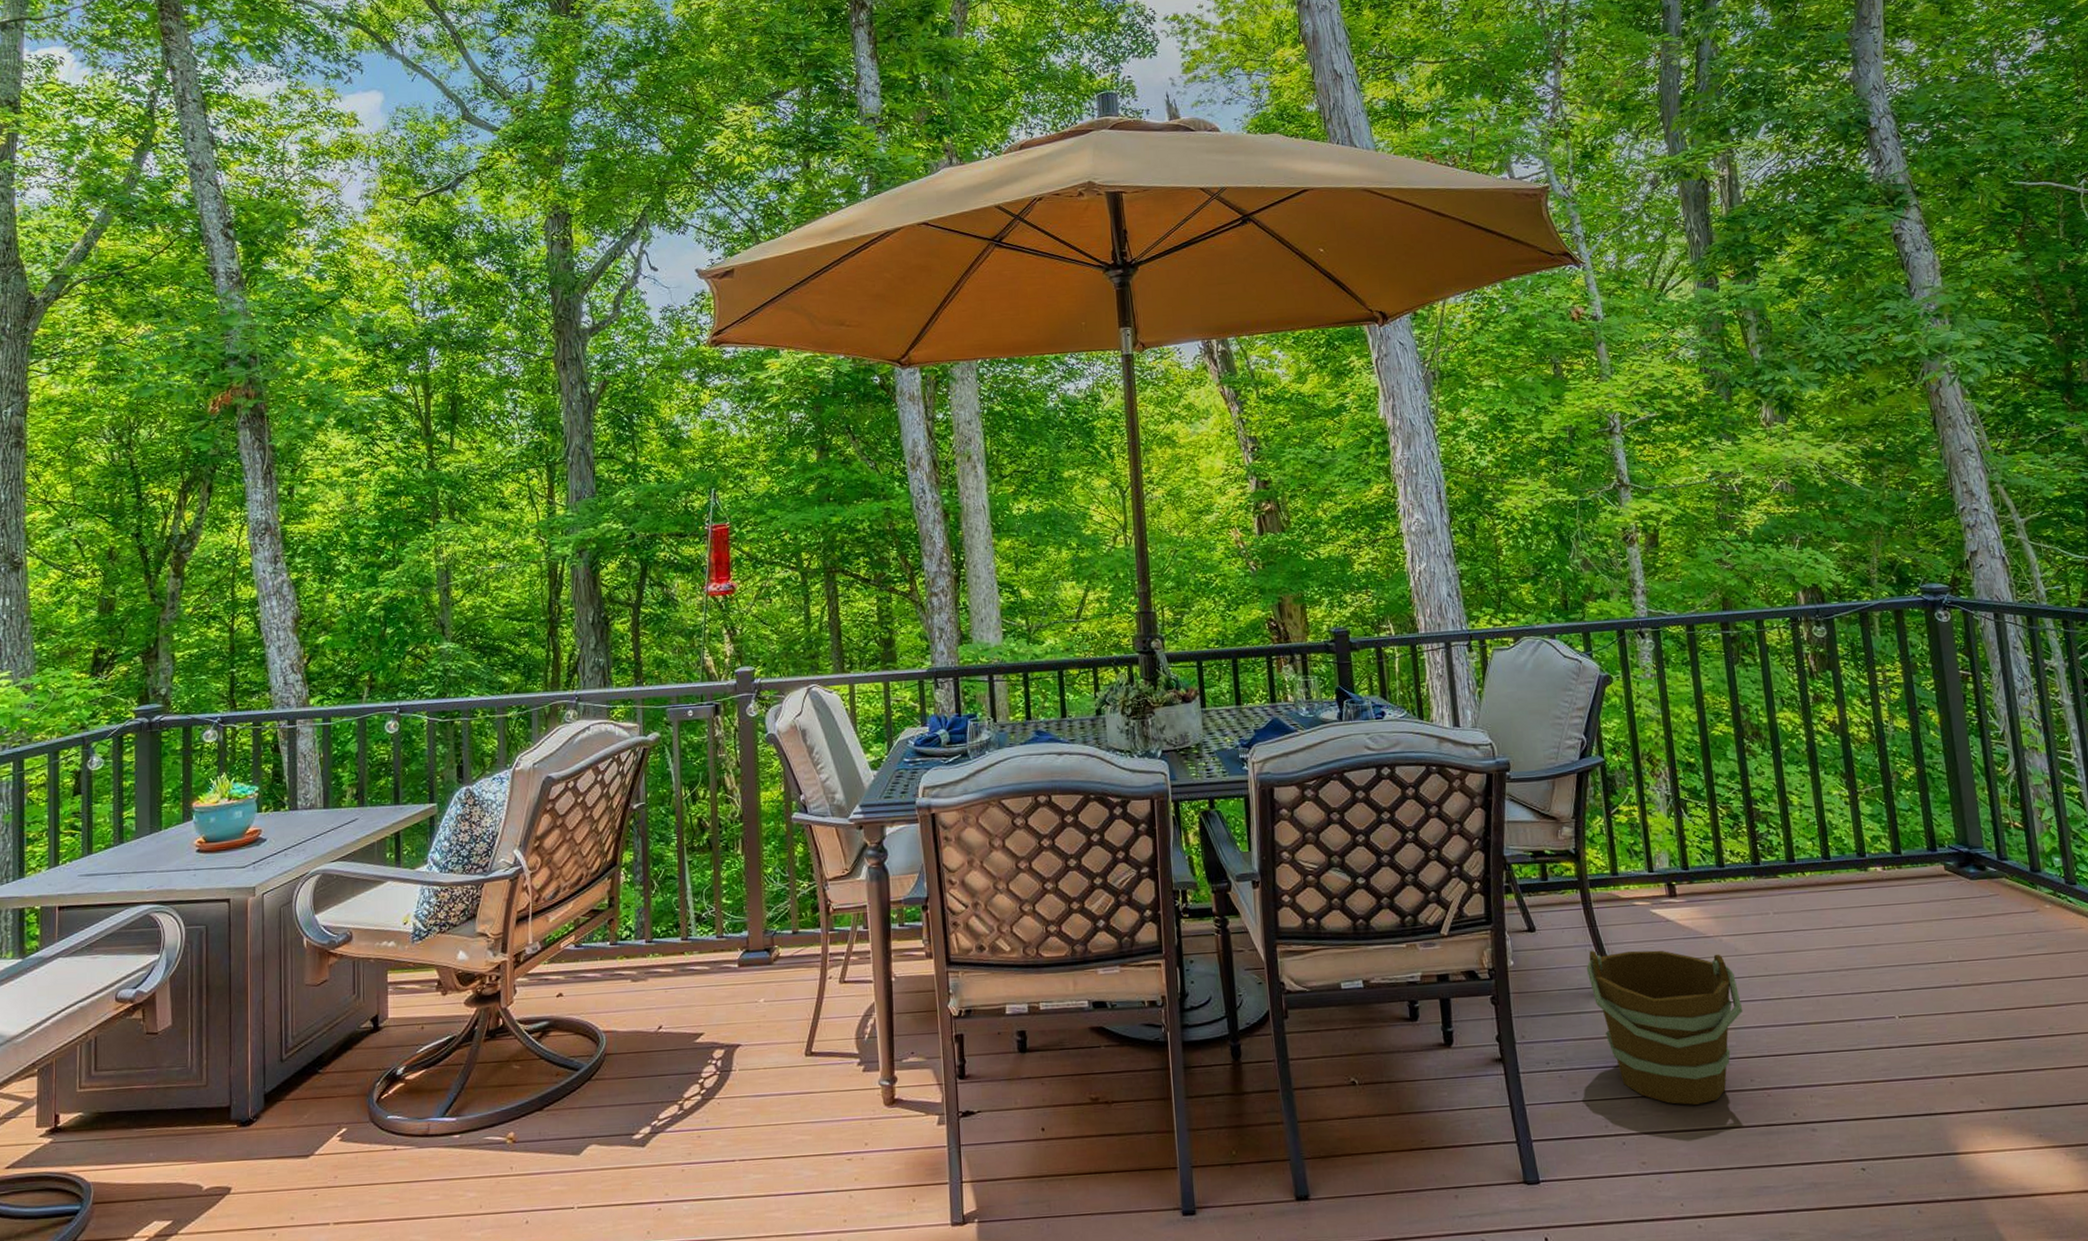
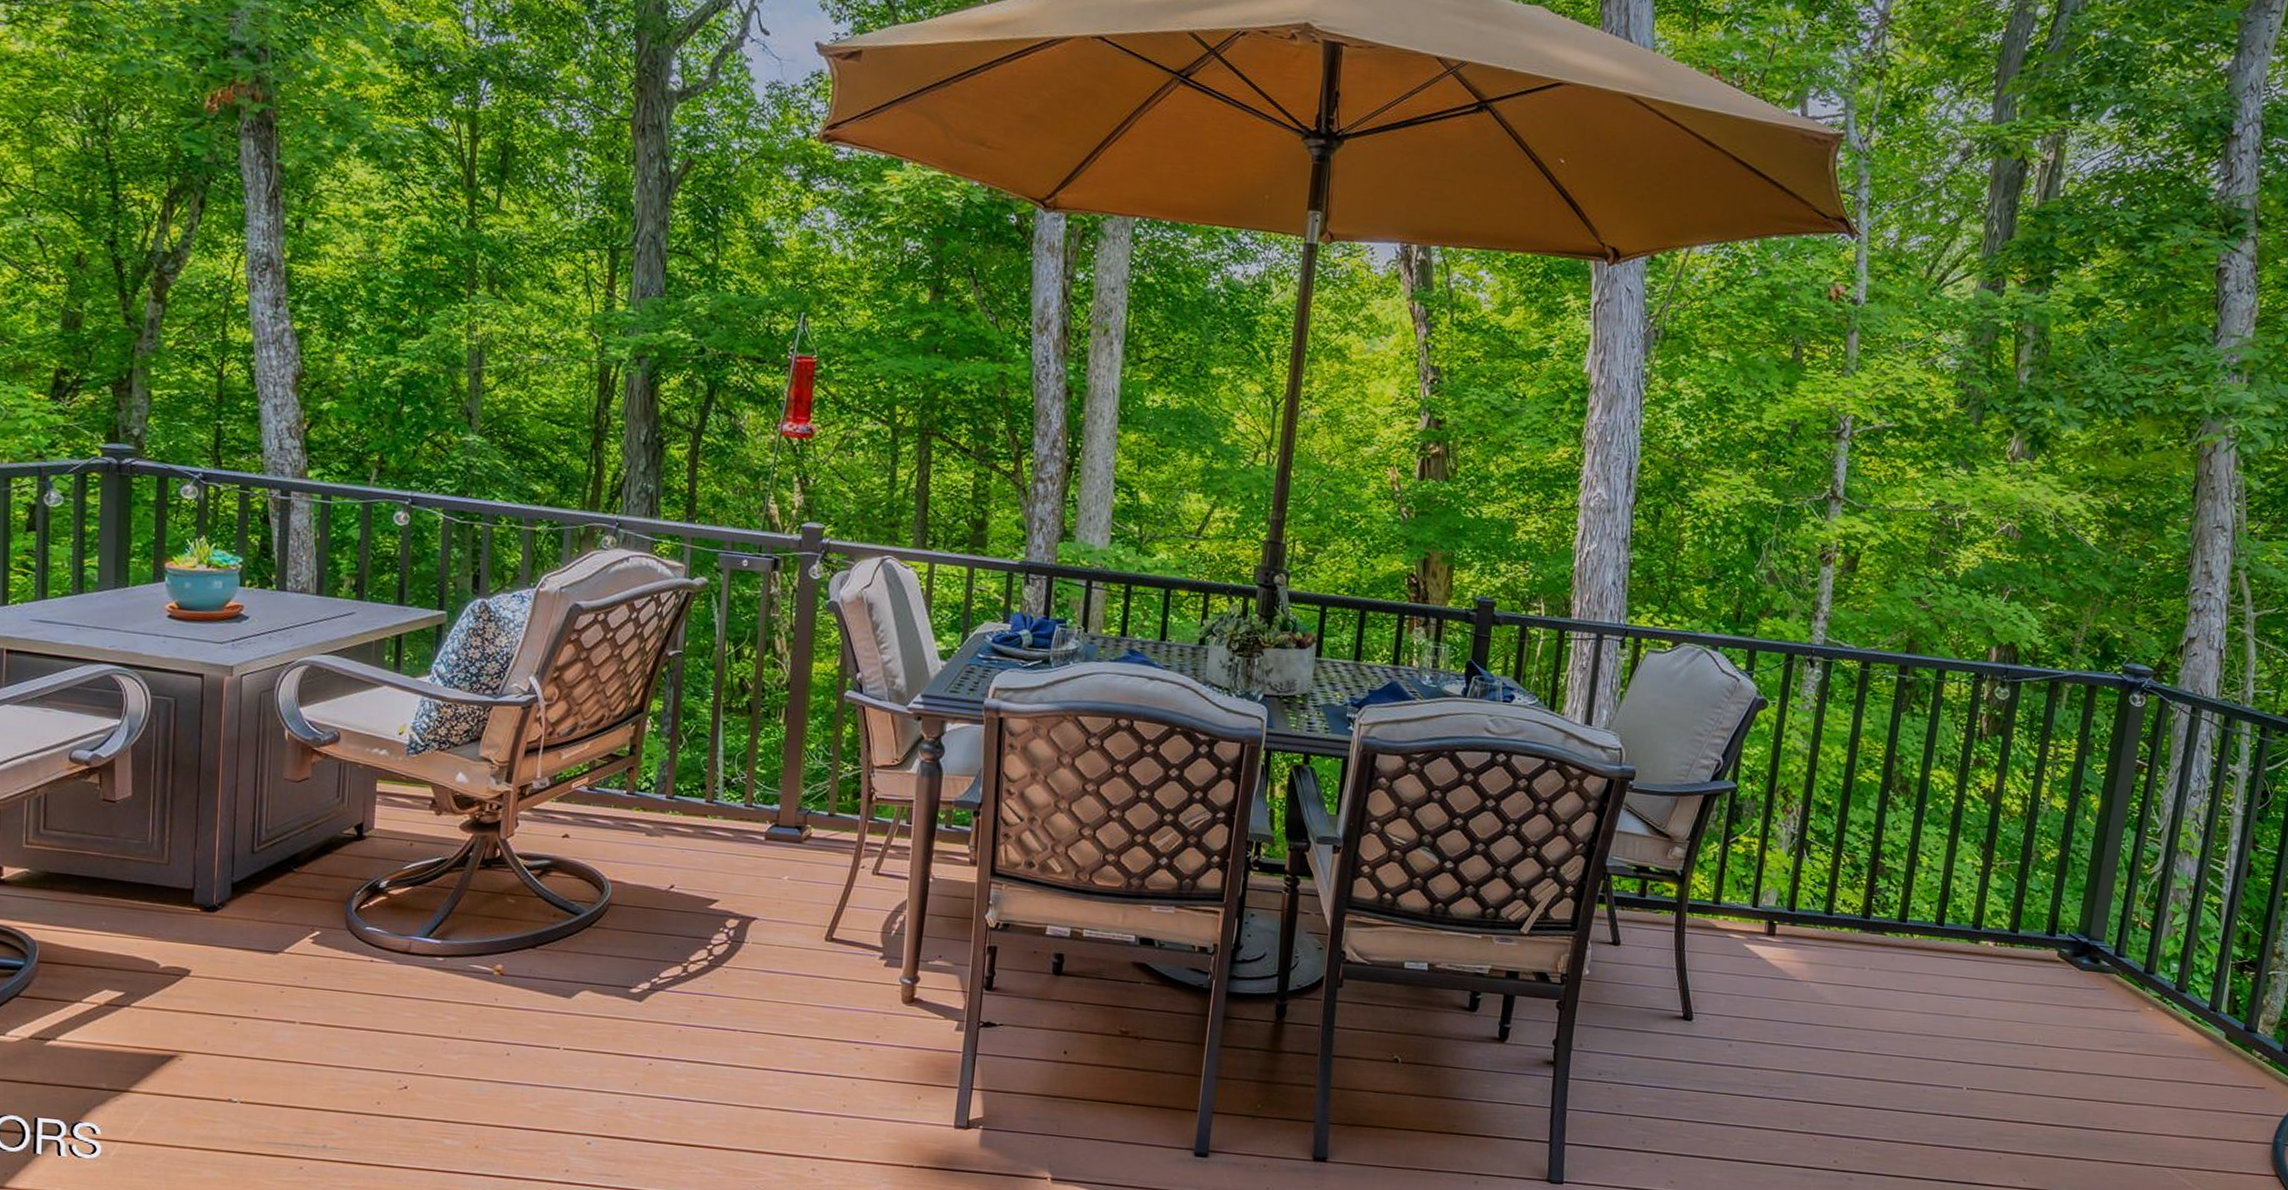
bucket: present [1586,950,1743,1105] -> none [1662,974,1813,1137]

